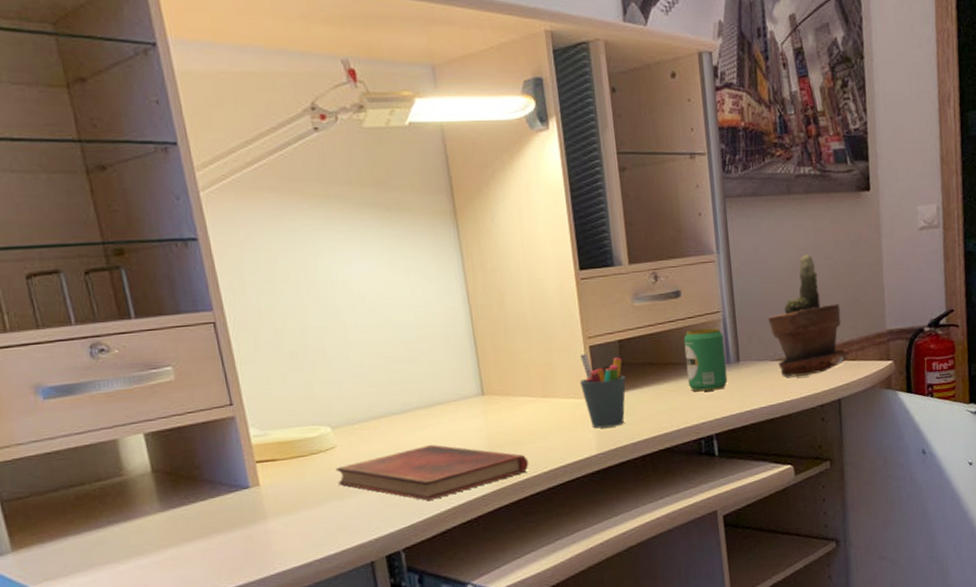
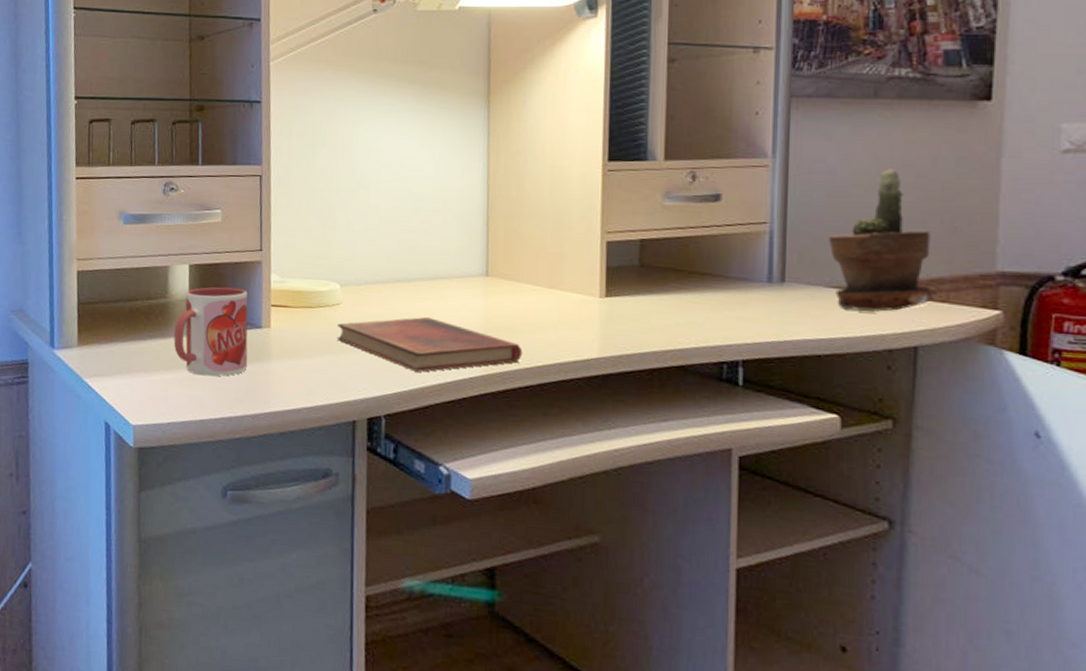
mug: none [140,450,241,553] -> present [173,287,248,377]
pen holder: present [579,353,626,428] -> none [590,248,642,332]
beverage can: present [683,328,728,392] -> none [716,239,768,311]

